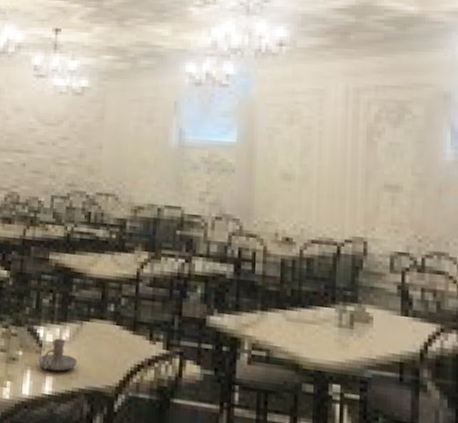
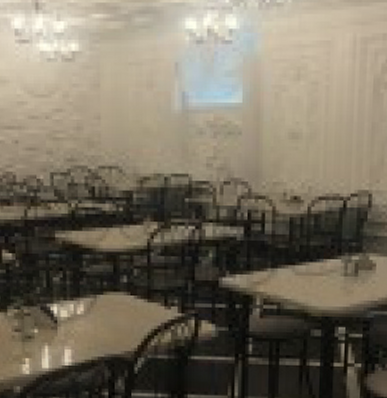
candle holder: present [37,338,78,372] -> none [54,313,95,344]

